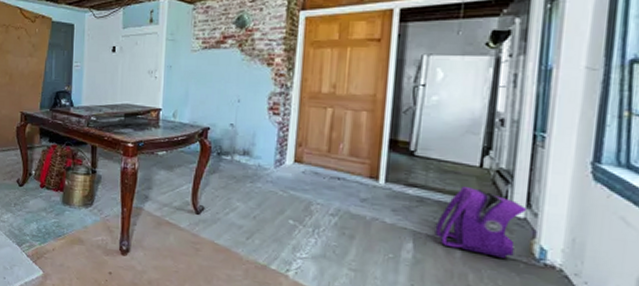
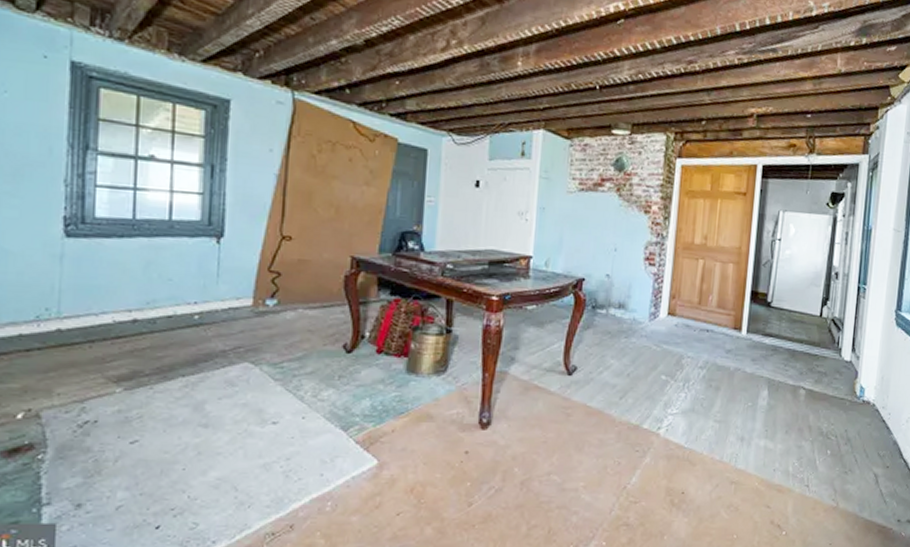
backpack: present [434,187,526,258] -> none [785,335,852,398]

